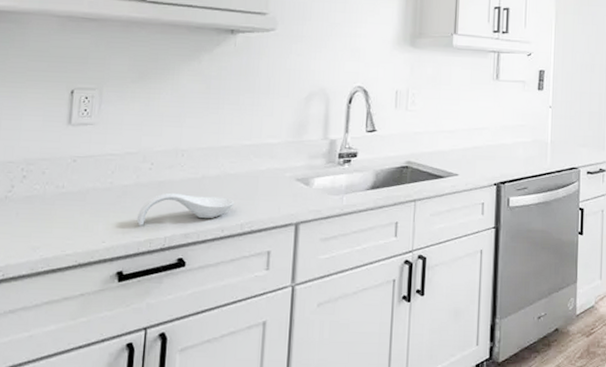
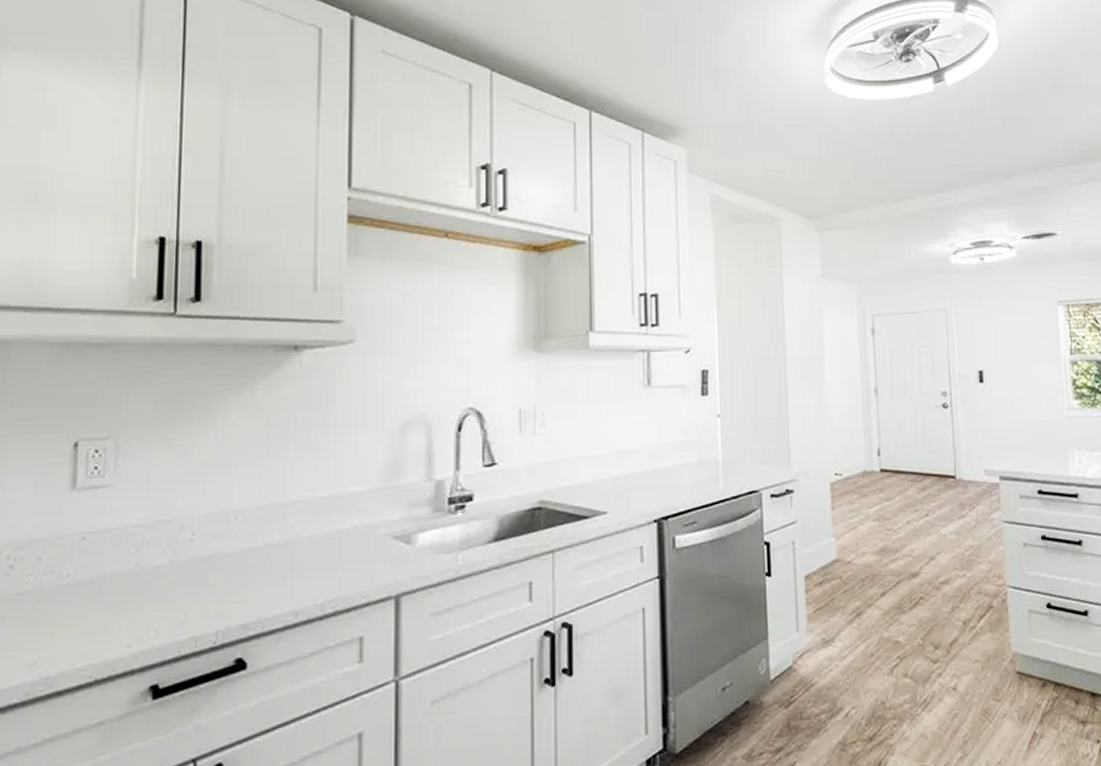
spoon rest: present [137,192,235,226] -> none [176,569,311,619]

